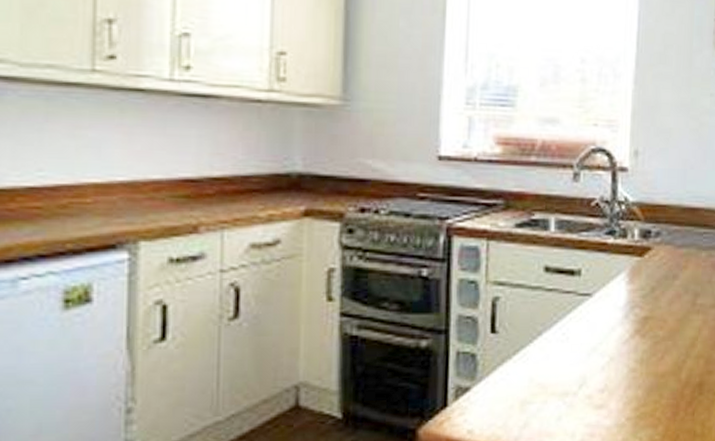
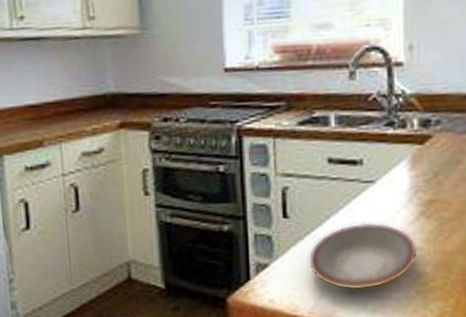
plate: none [514,339,632,418] -> present [307,221,419,291]

